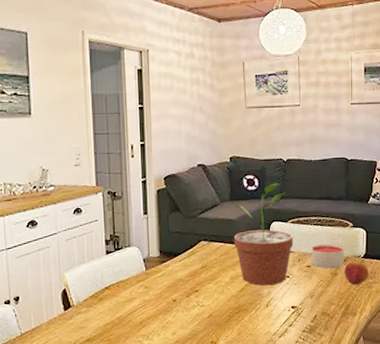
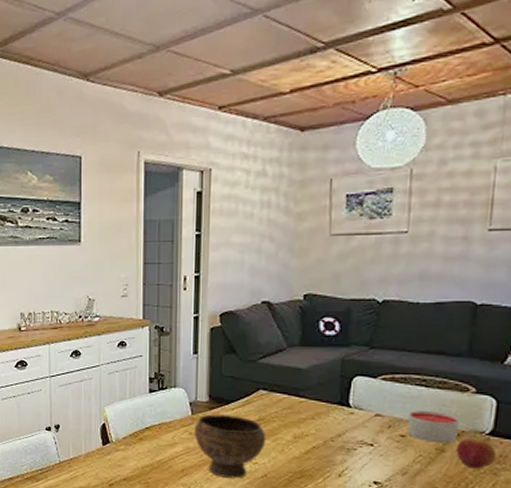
bowl: none [149,266,210,323] -> present [195,414,267,478]
potted plant: present [232,184,294,286] -> none [301,330,384,453]

